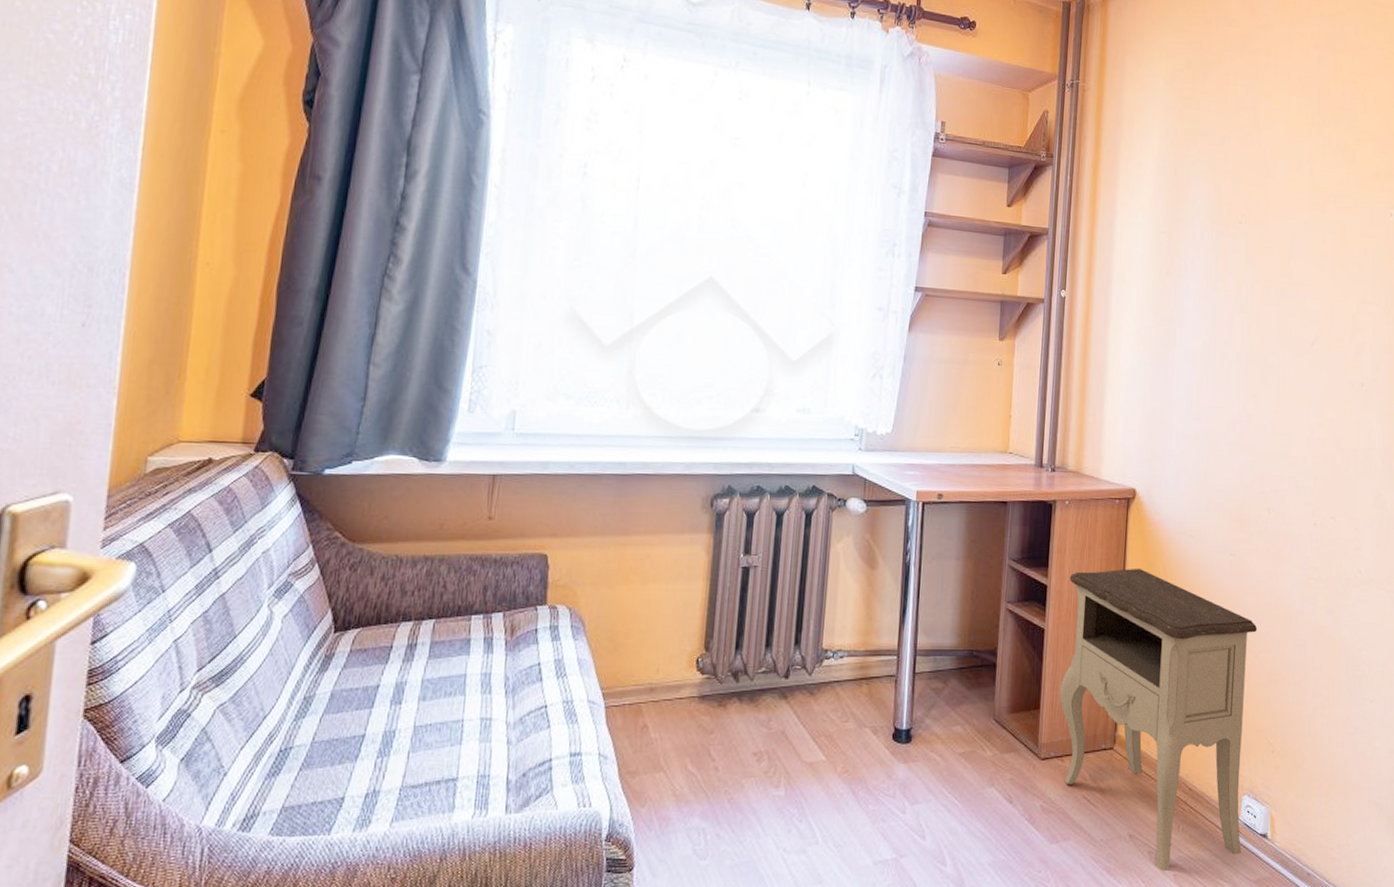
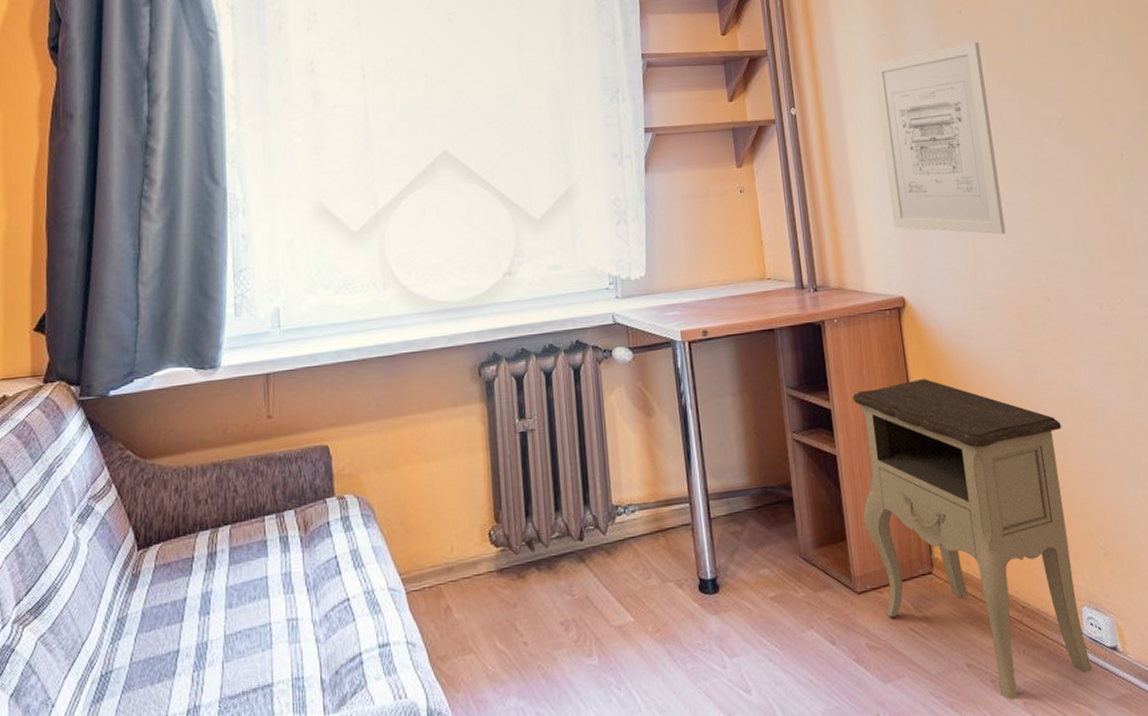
wall art: none [1139,254,1253,443] -> present [874,42,1006,235]

